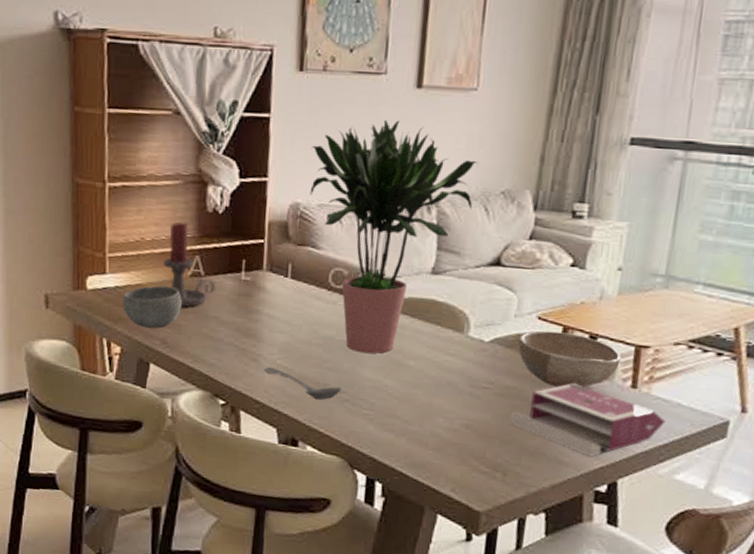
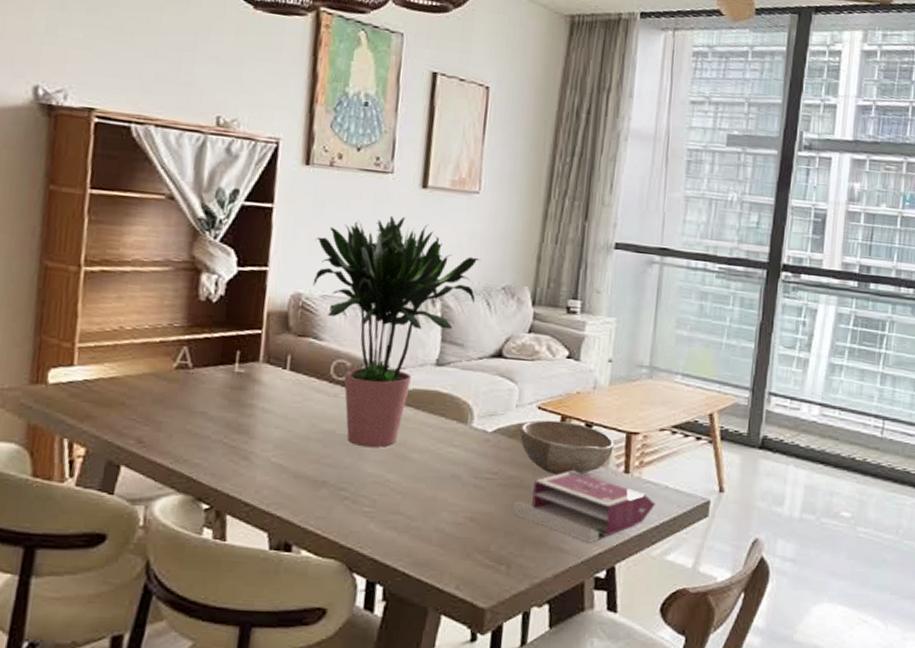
bowl: present [123,286,182,329] -> none [91,379,164,426]
candle holder: present [163,221,215,308] -> none [144,310,204,402]
stirrer: present [264,367,342,401] -> none [256,466,342,500]

